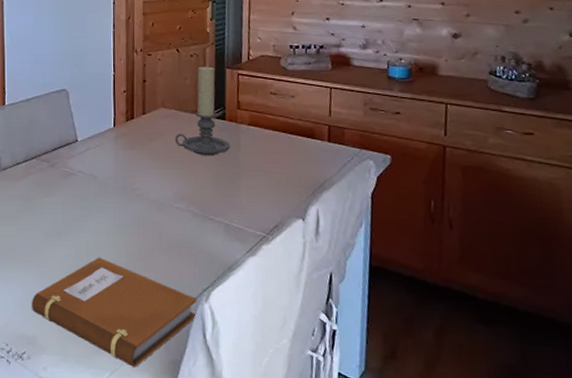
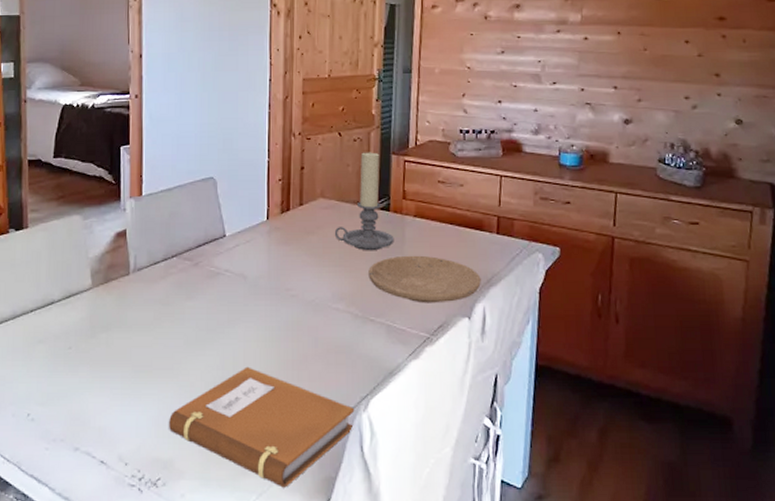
plate: none [207,160,314,205] -> present [368,255,481,303]

